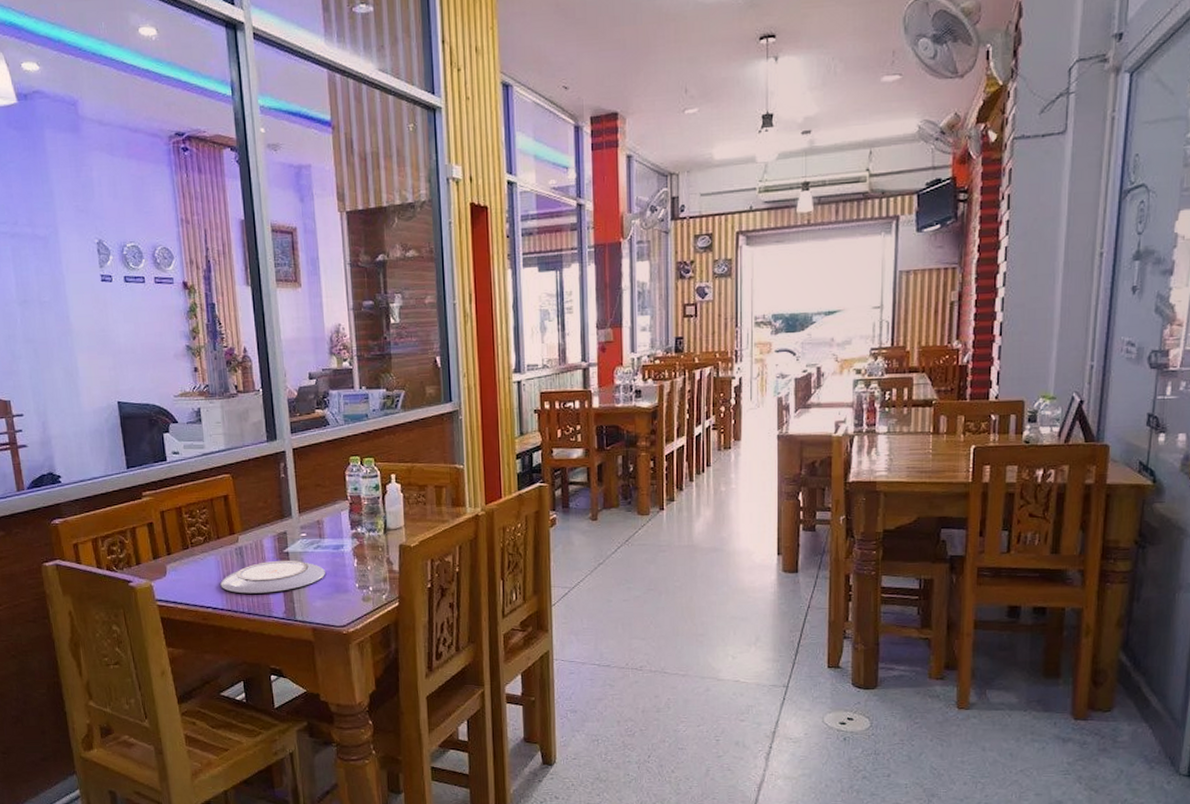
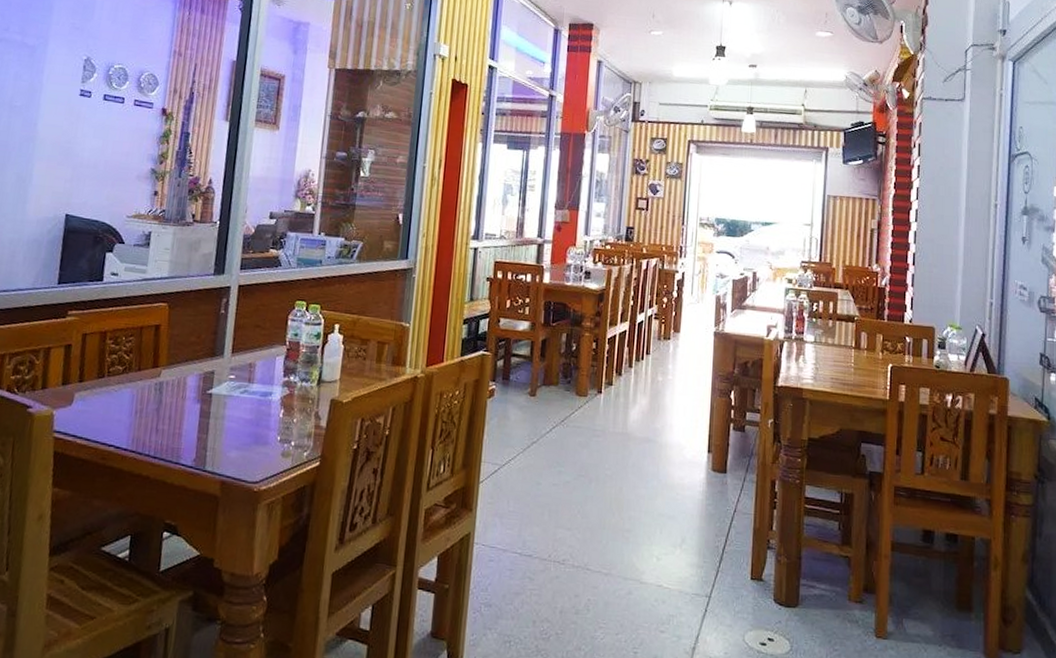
plate: present [220,560,325,594] -> none [129,401,248,437]

